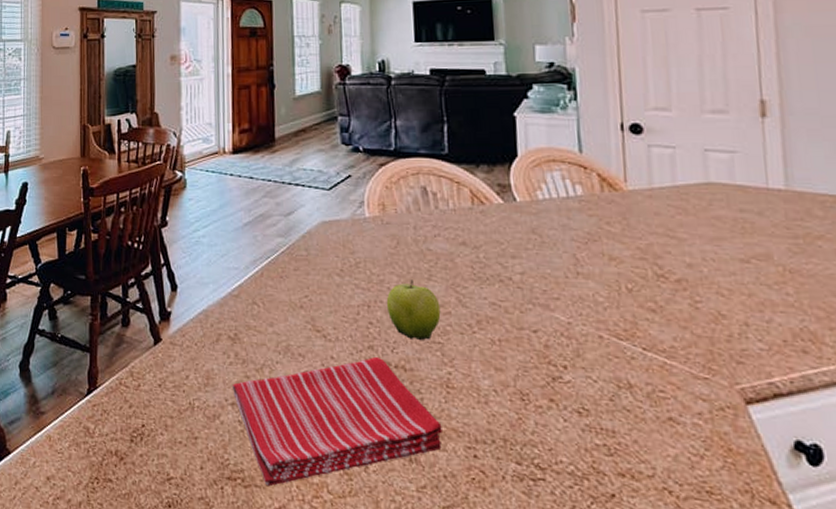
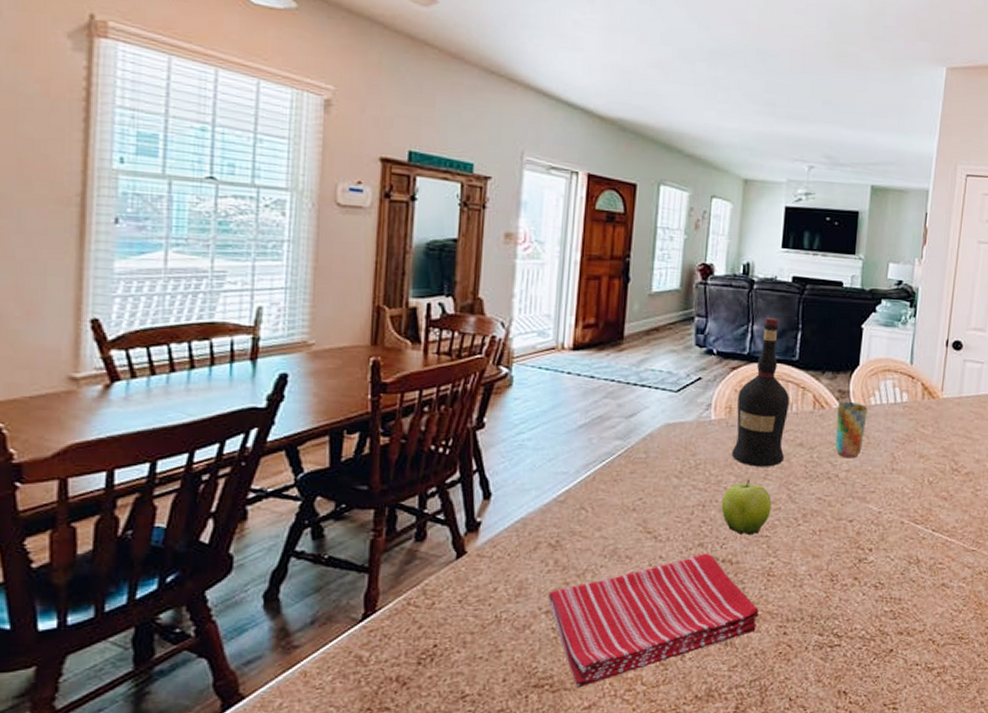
liquor: none [389,112,447,267] -> present [731,318,790,467]
cup: none [498,197,536,260] -> present [835,402,868,459]

